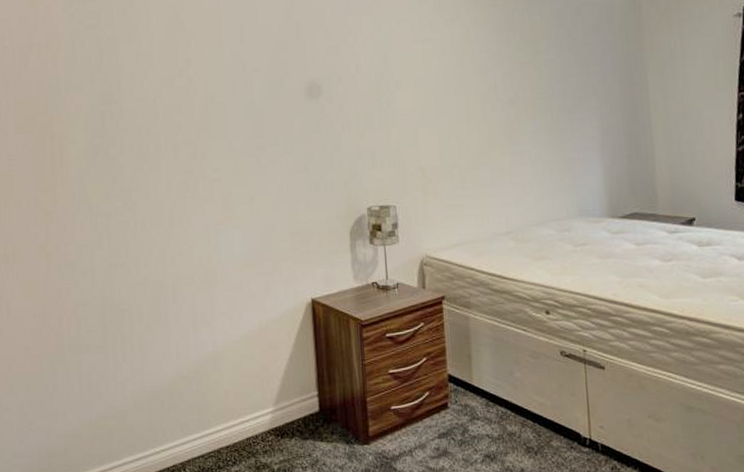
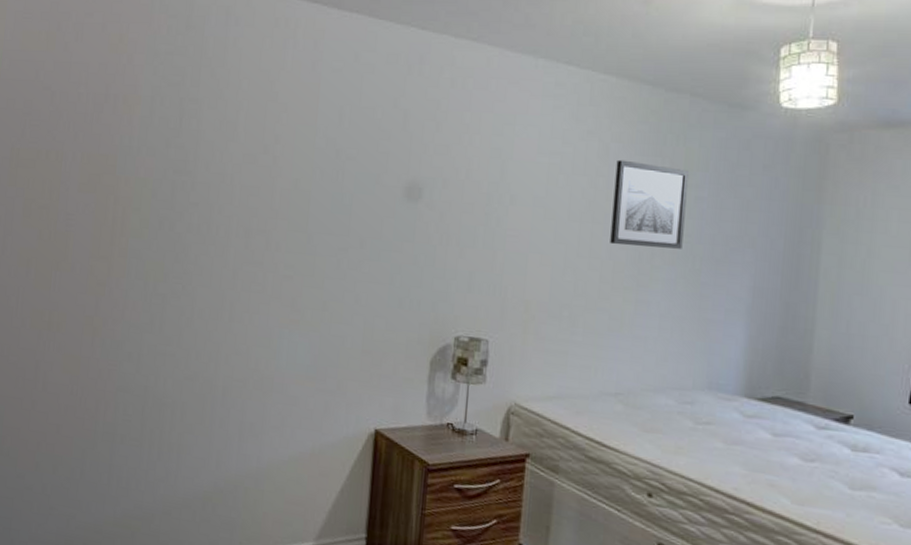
wall art: none [477,38,541,109] -> present [610,159,688,249]

